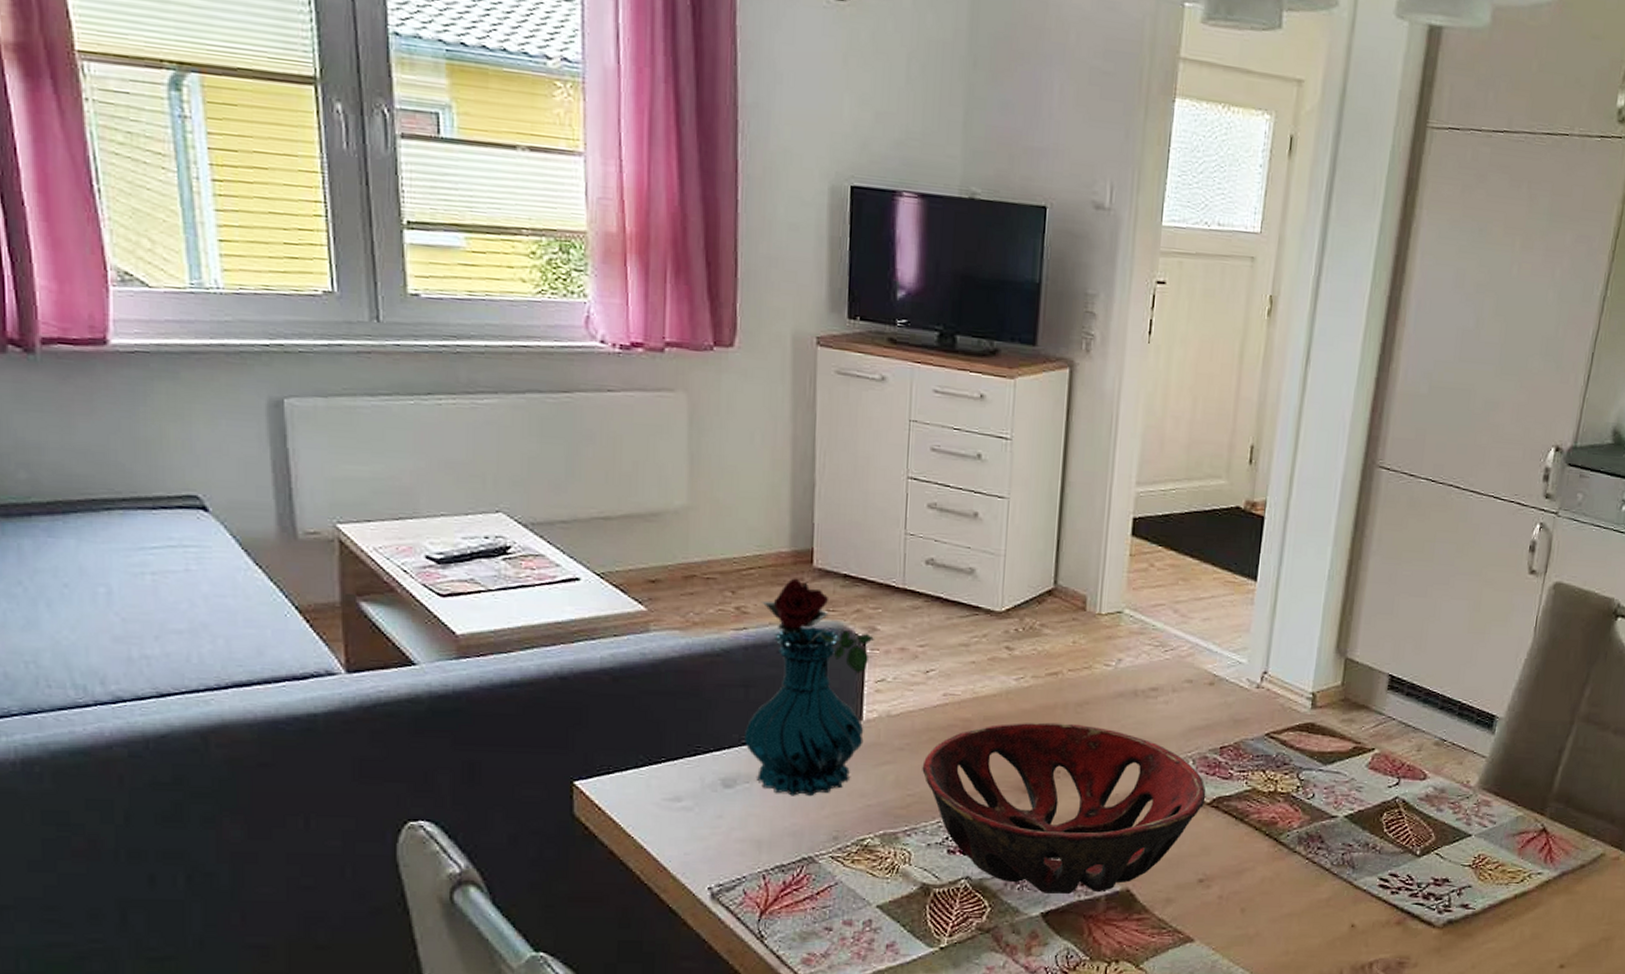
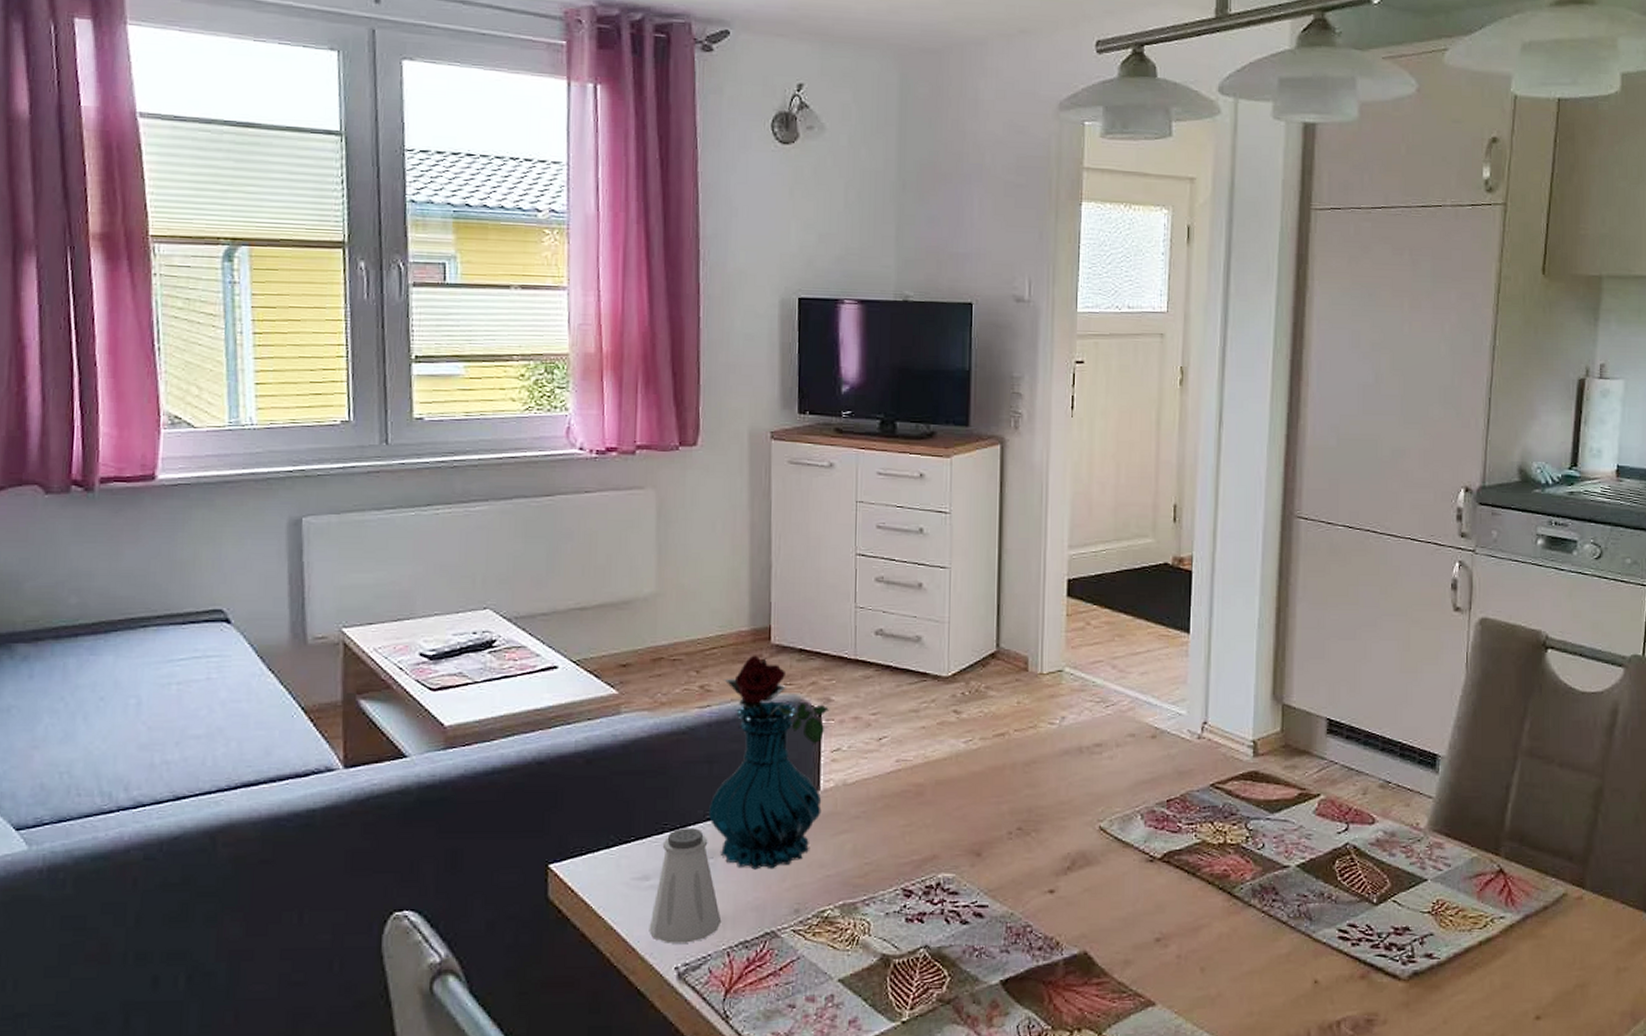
saltshaker: none [681,751,757,865] -> present [649,828,722,944]
decorative bowl: present [922,722,1206,895] -> none [878,783,1157,961]

